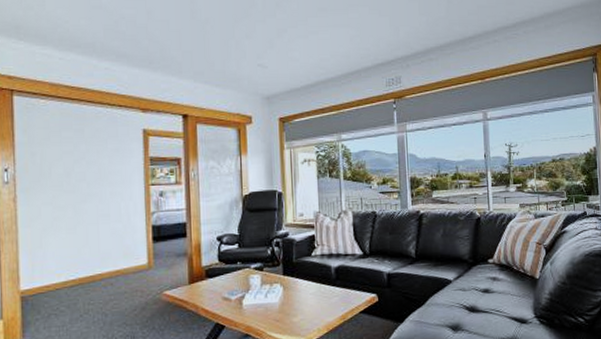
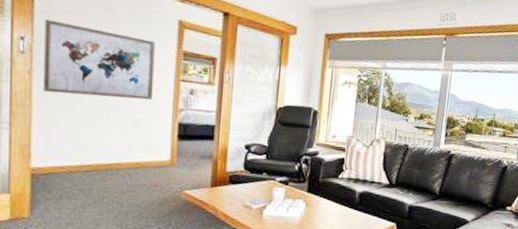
wall art: none [25,149,125,216] -> present [43,19,155,101]

